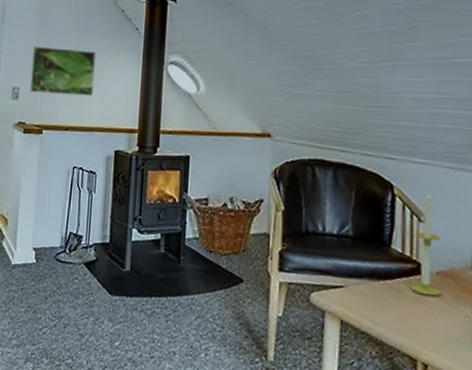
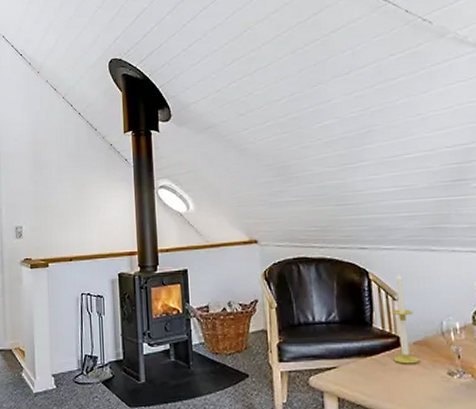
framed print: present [30,46,96,96] -> none [30,184,92,230]

